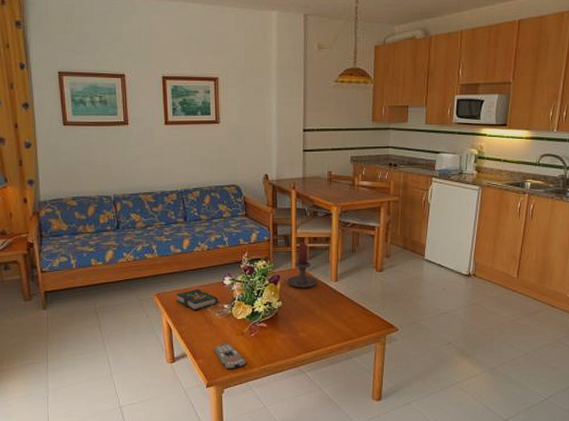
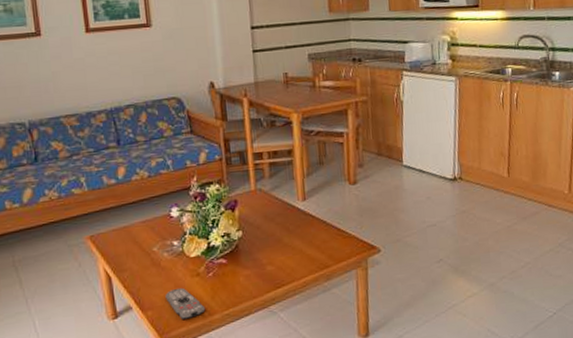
book: present [176,289,218,311] -> none [114,225,166,253]
candle holder: present [279,243,317,288] -> none [237,158,282,213]

